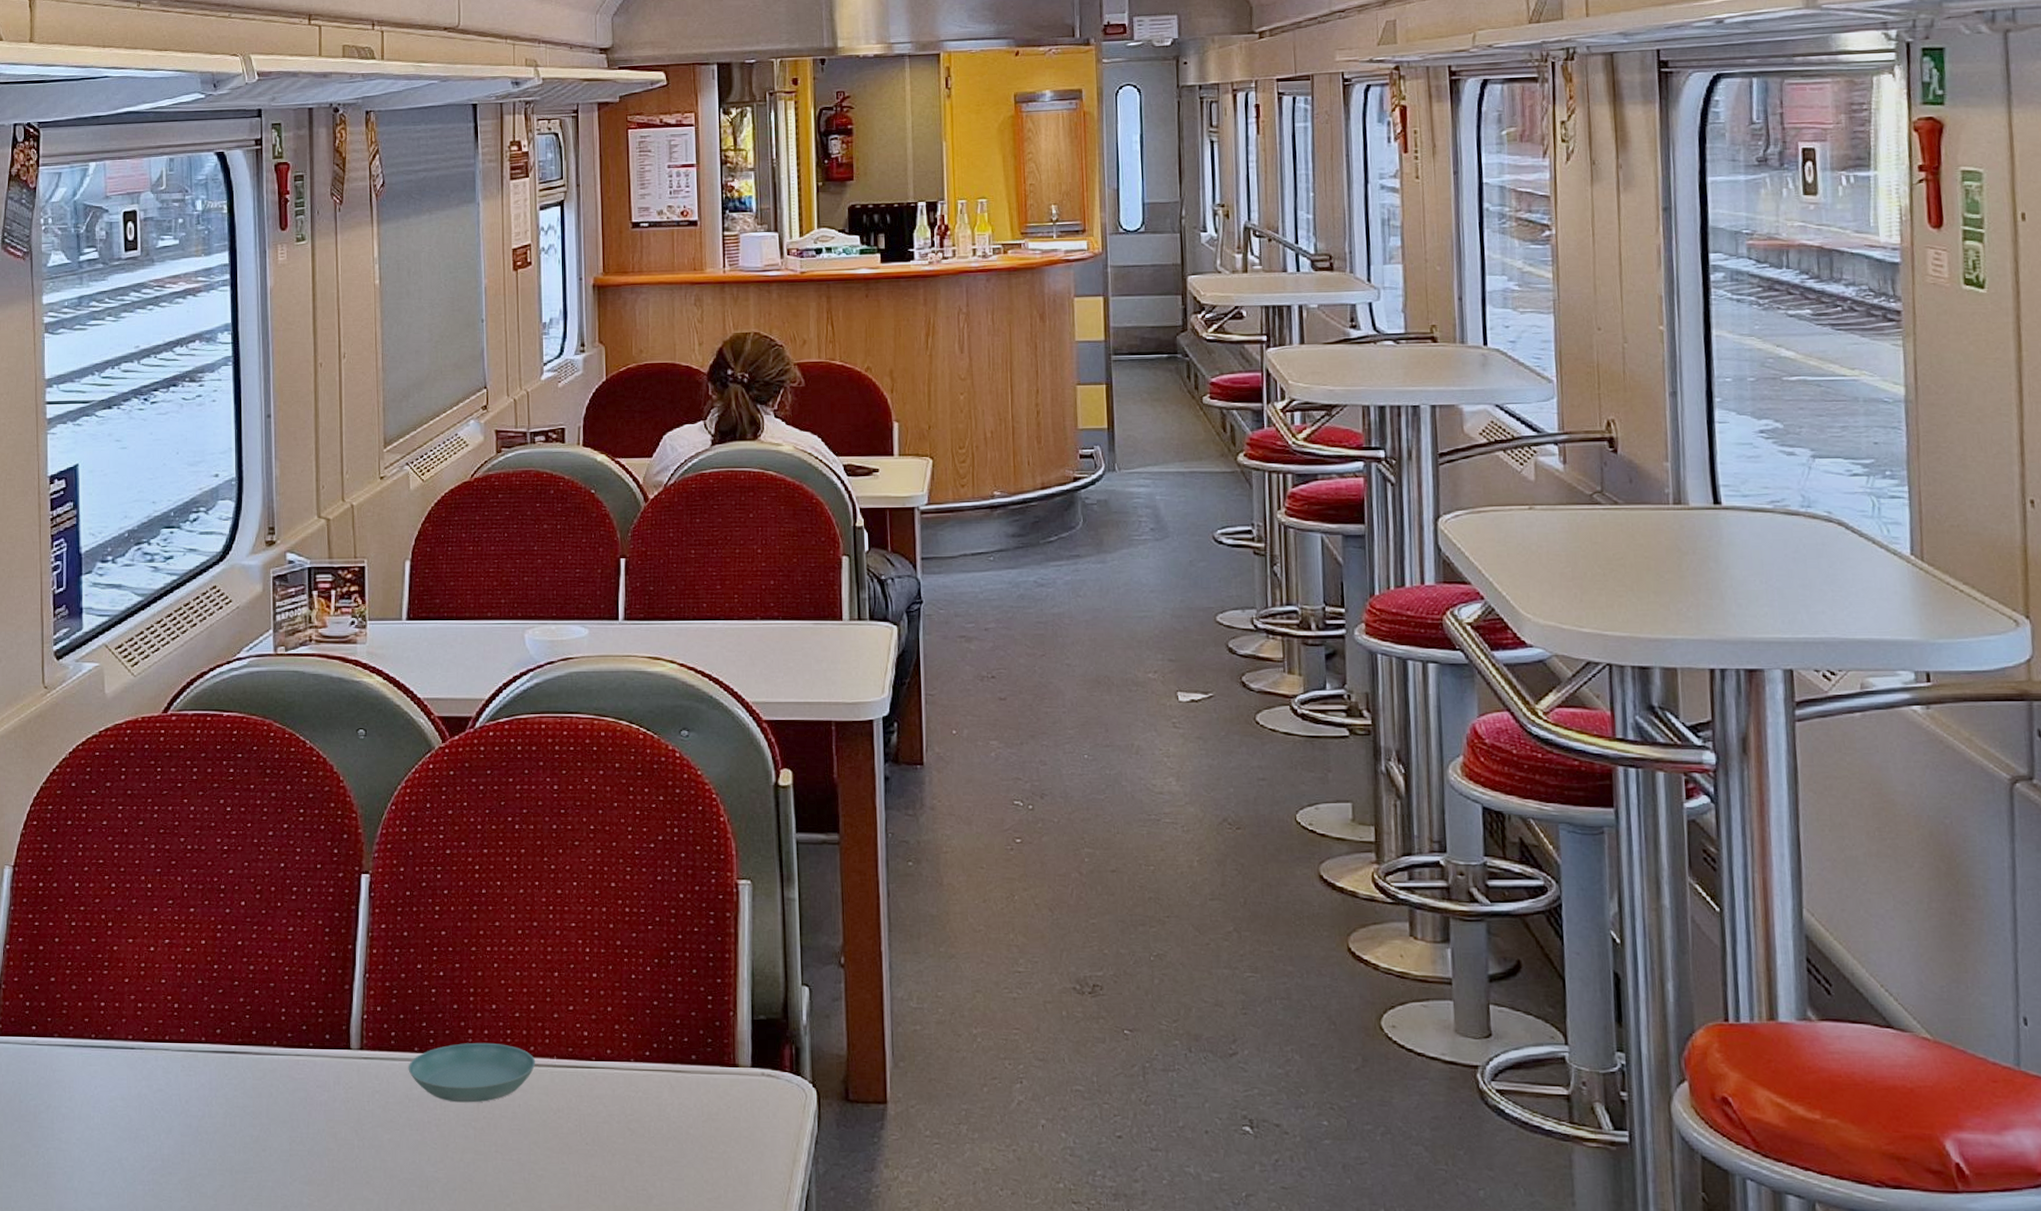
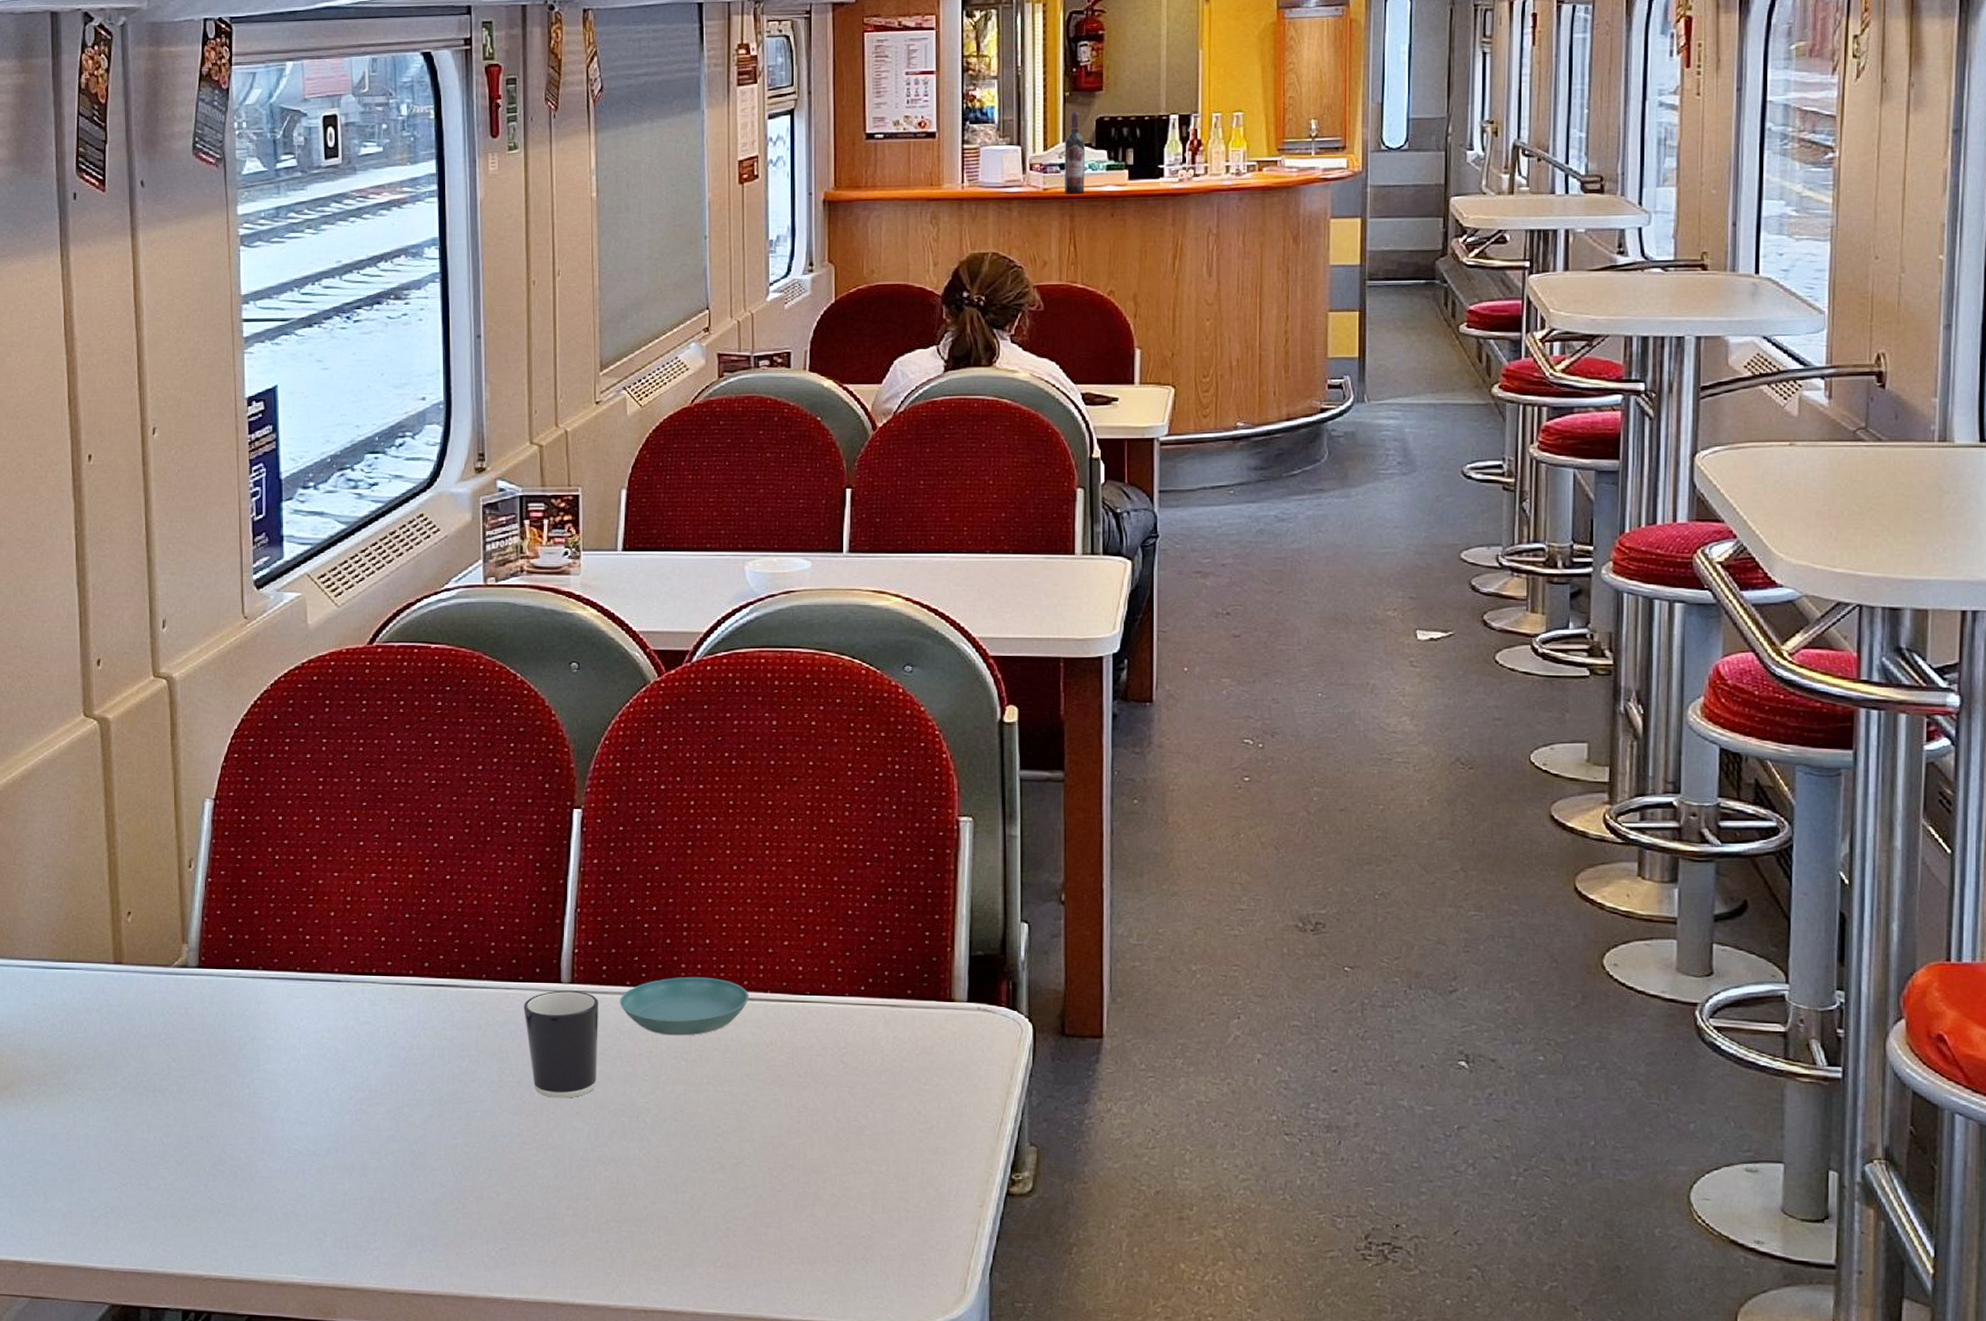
mug: none [314,1057,388,1167] -> present [524,990,598,1098]
wine bottle: none [819,200,840,278] -> present [1065,111,1086,195]

